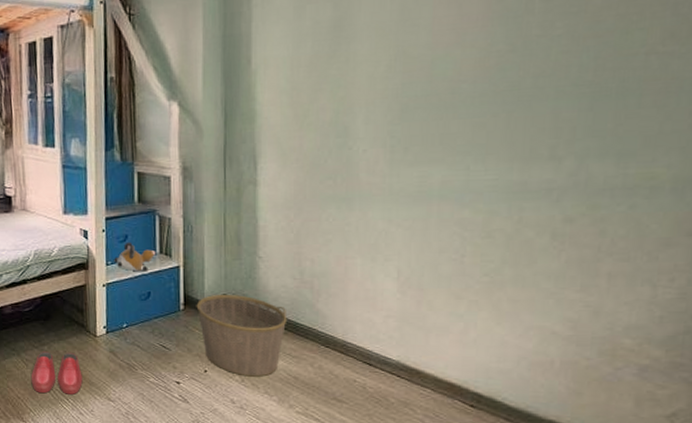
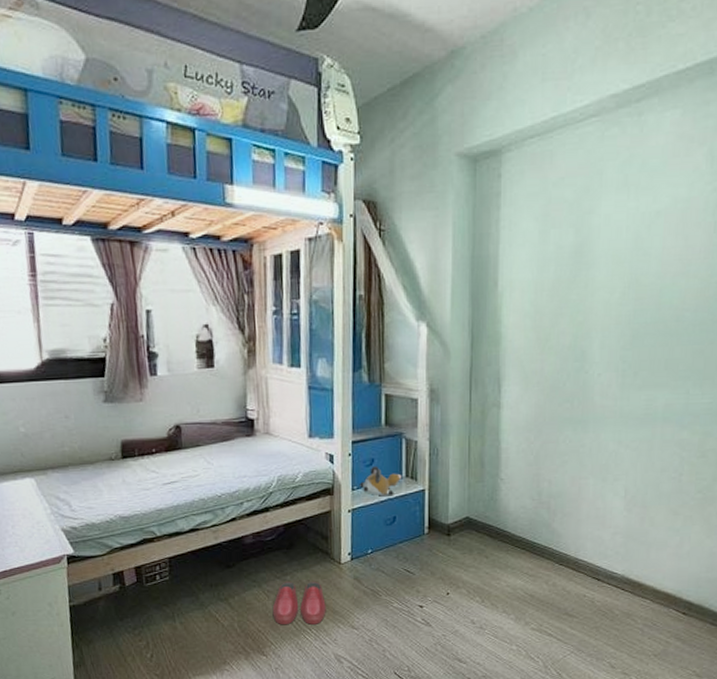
basket: present [196,294,288,377] -> none [440,516,526,597]

